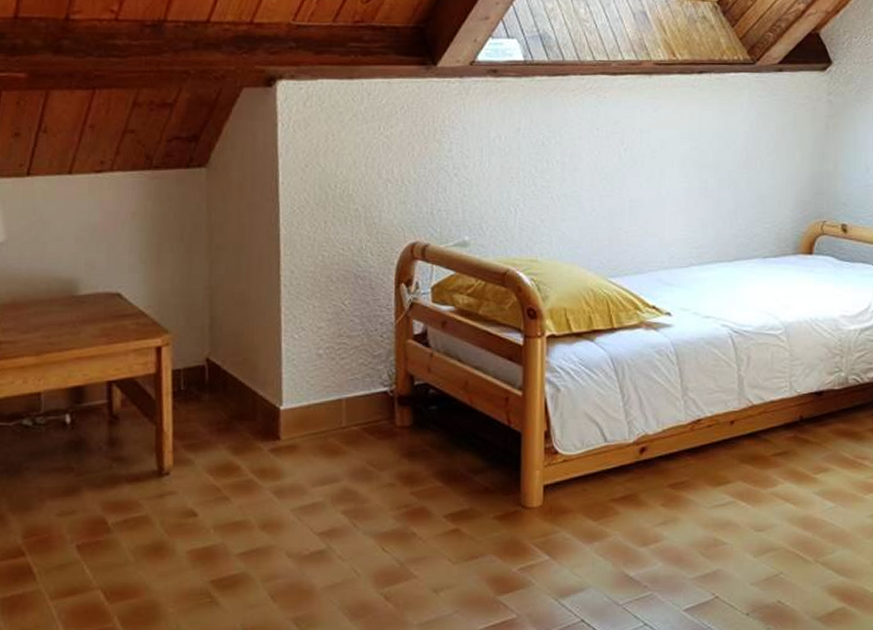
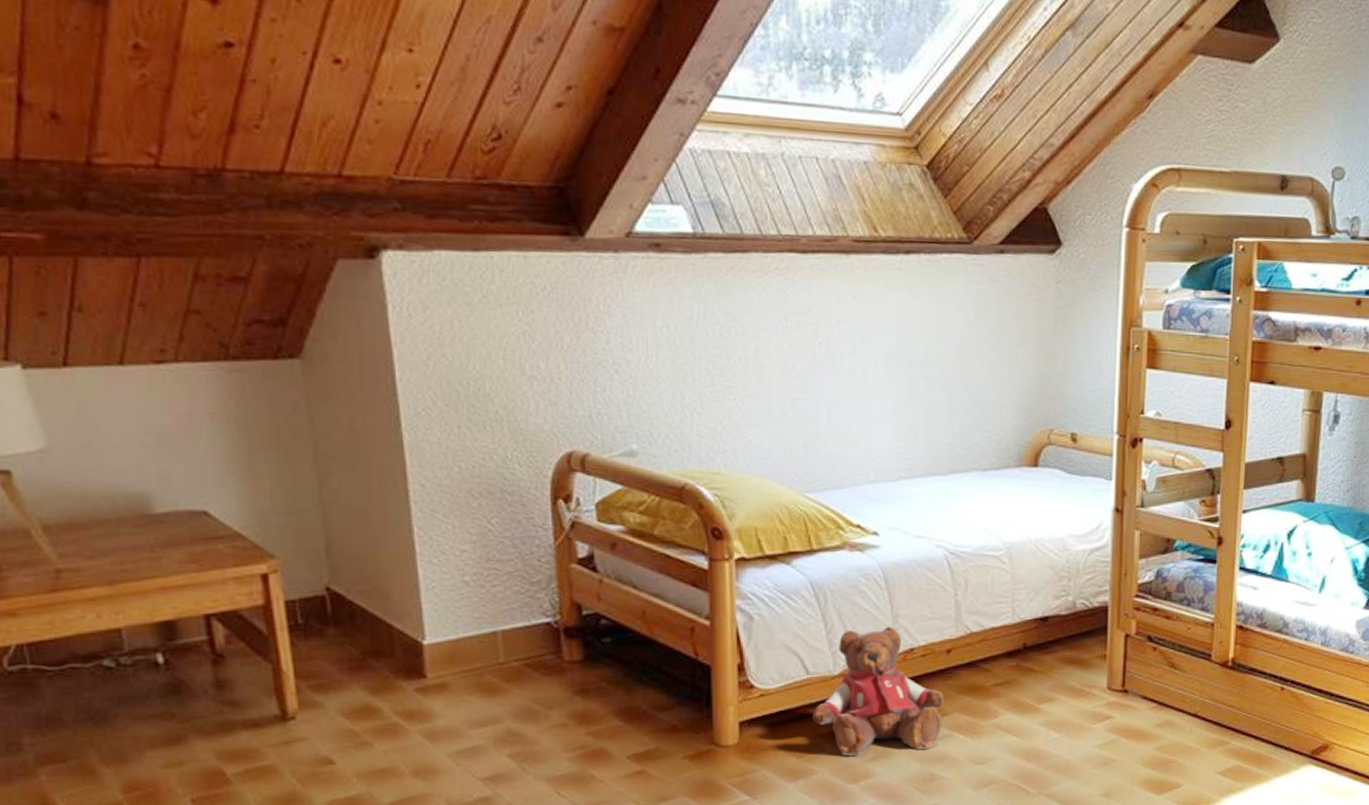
teddy bear: none [609,398,727,520] -> present [813,626,943,756]

